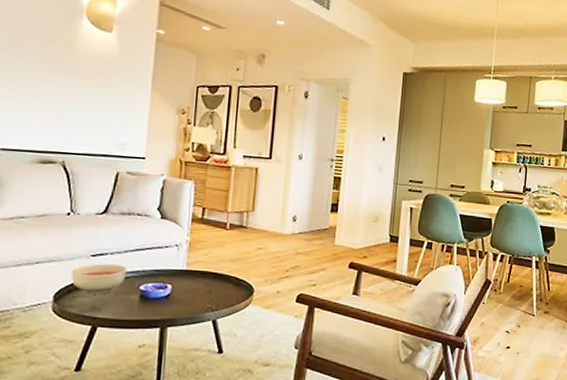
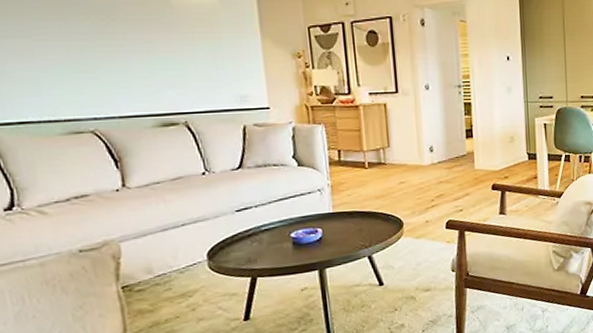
bowl: present [71,264,127,294] -> none [219,216,275,248]

